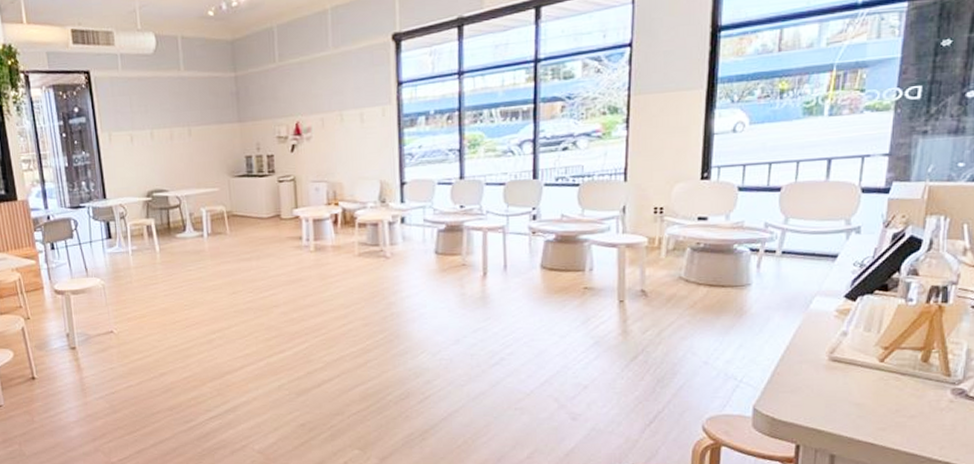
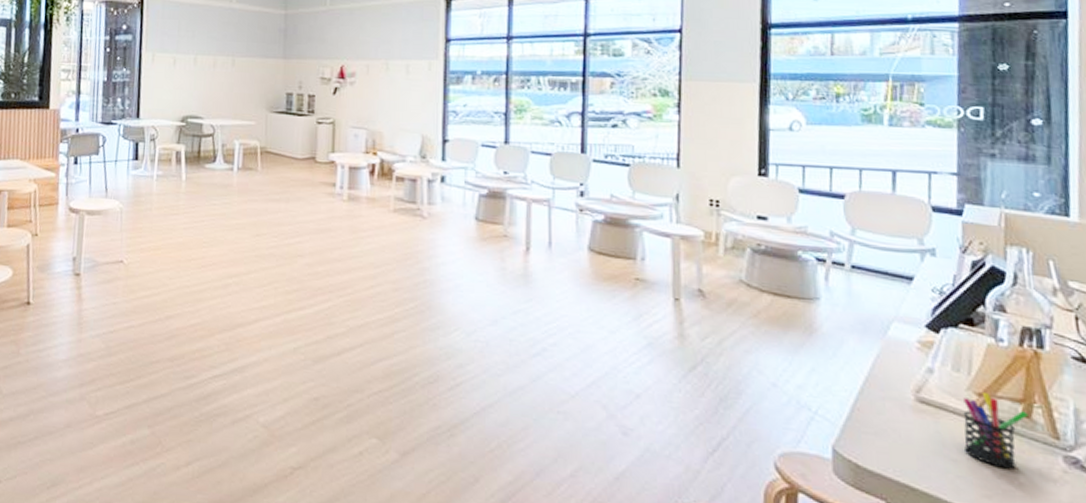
pen holder: none [867,346,926,405] -> present [963,393,1028,469]

